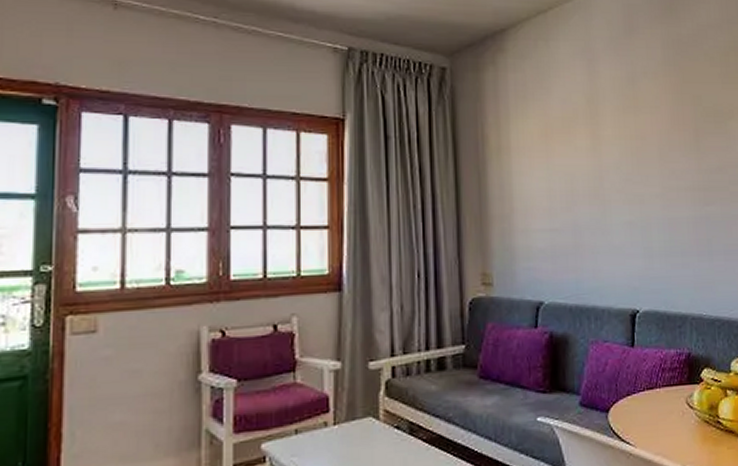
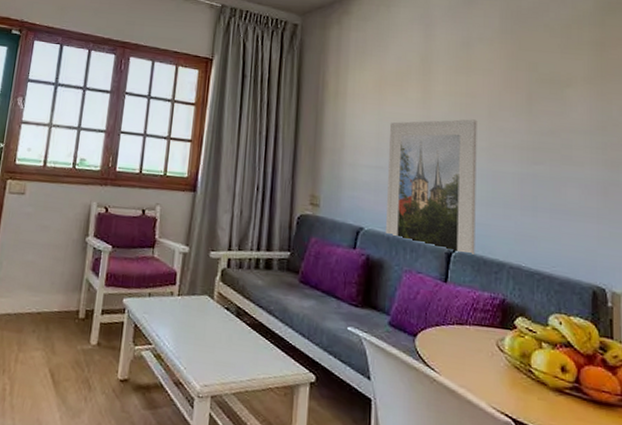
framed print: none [561,164,658,311] -> present [386,119,477,255]

